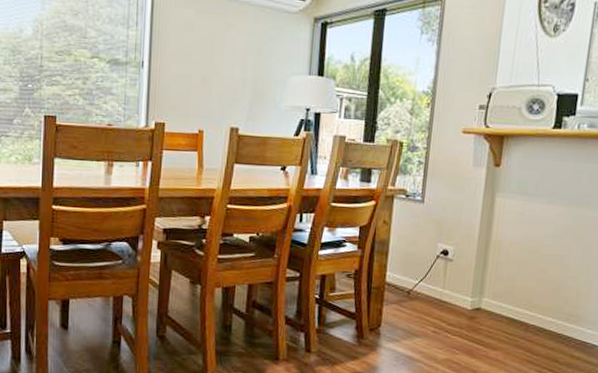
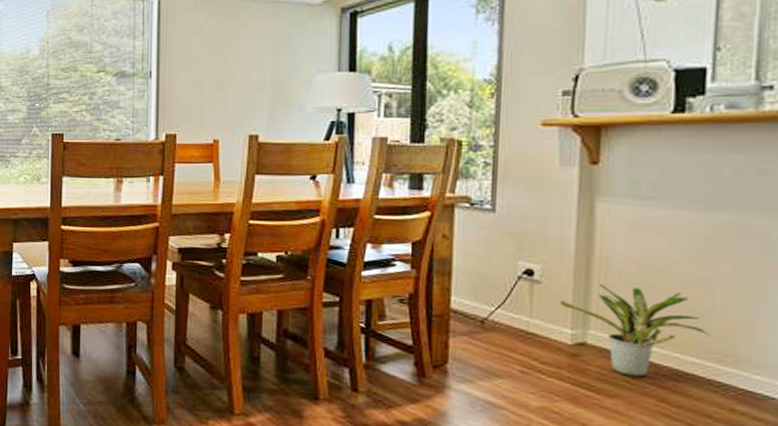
potted plant: none [465,262,563,333] -> present [560,284,711,377]

